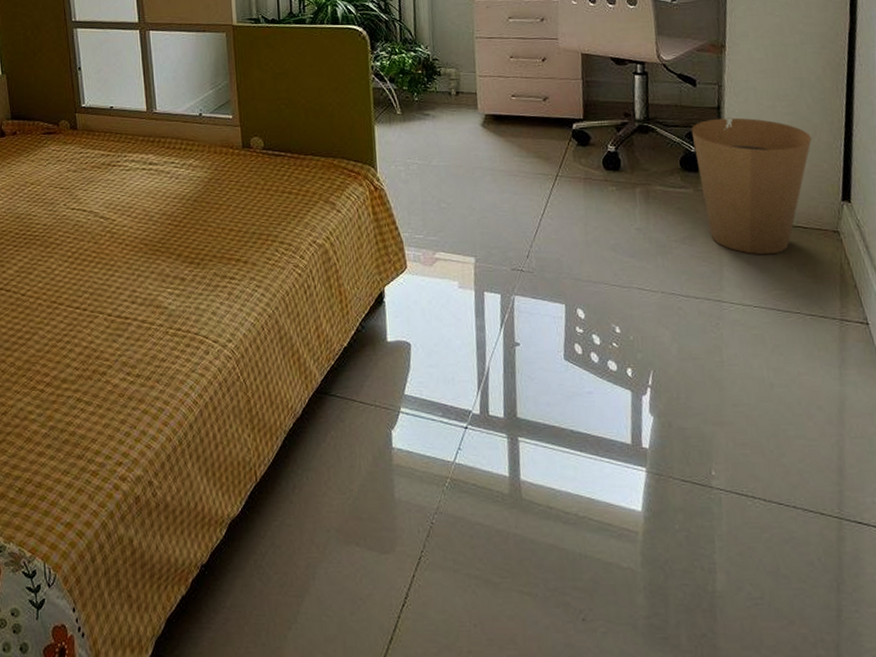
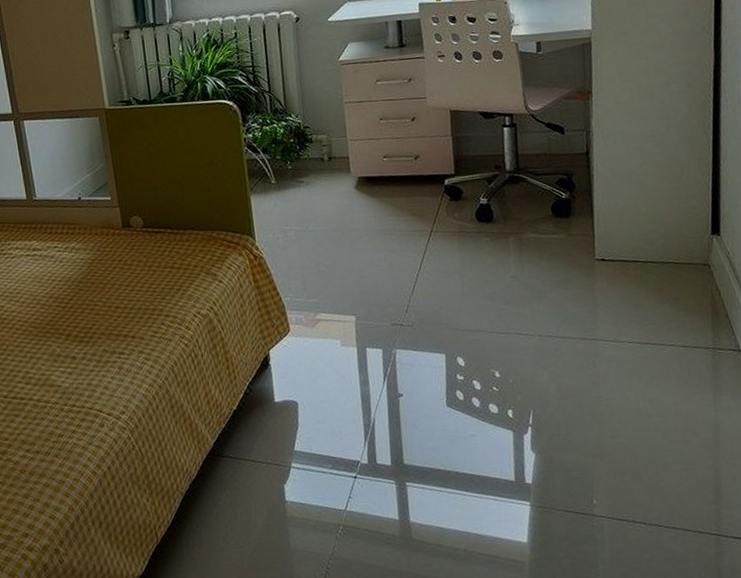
trash can: present [690,117,812,255] -> none [560,161,680,293]

